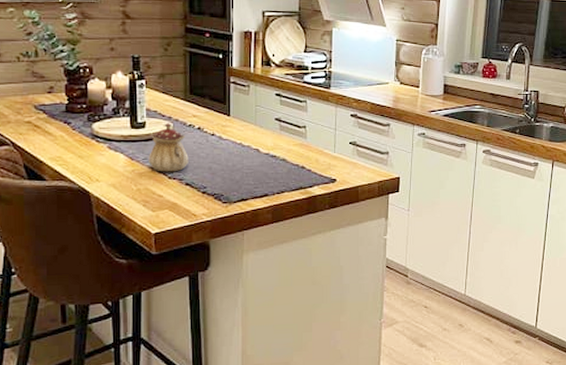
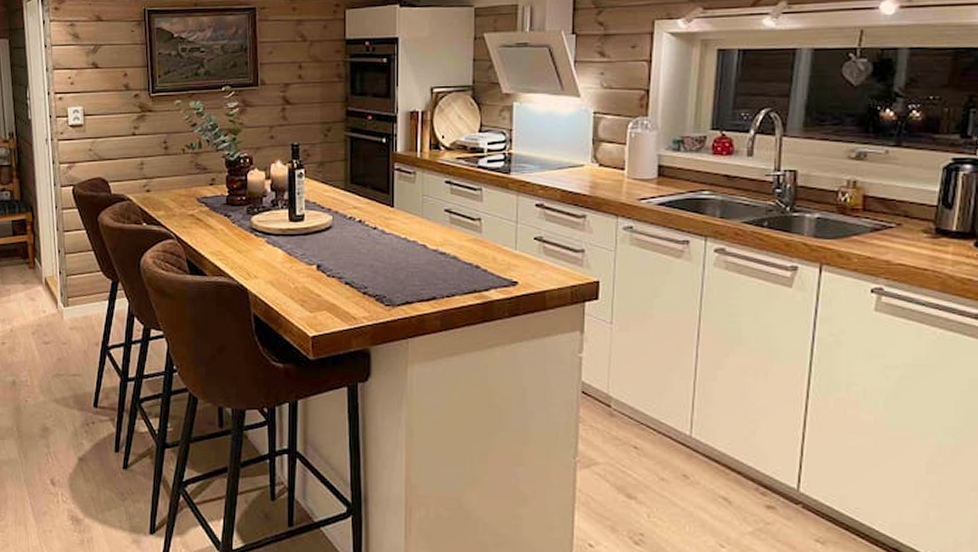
teapot: present [149,123,189,172] -> none [307,215,349,270]

